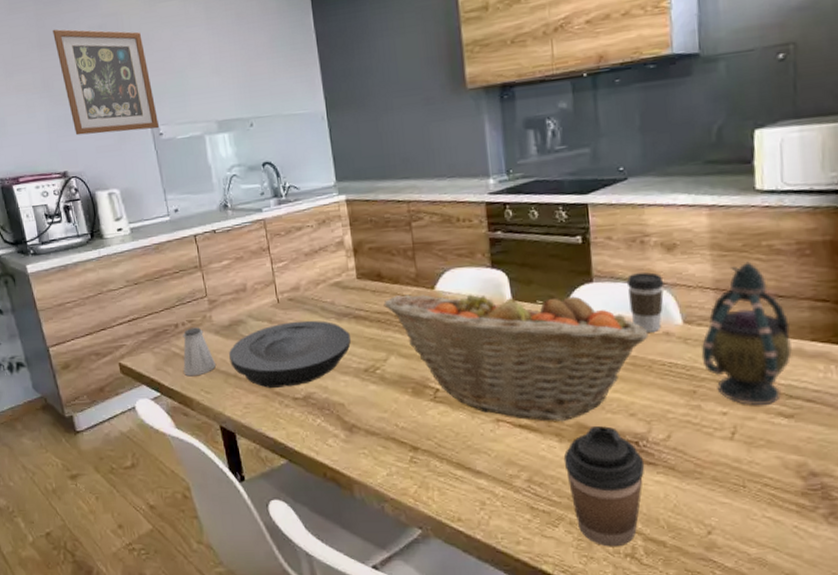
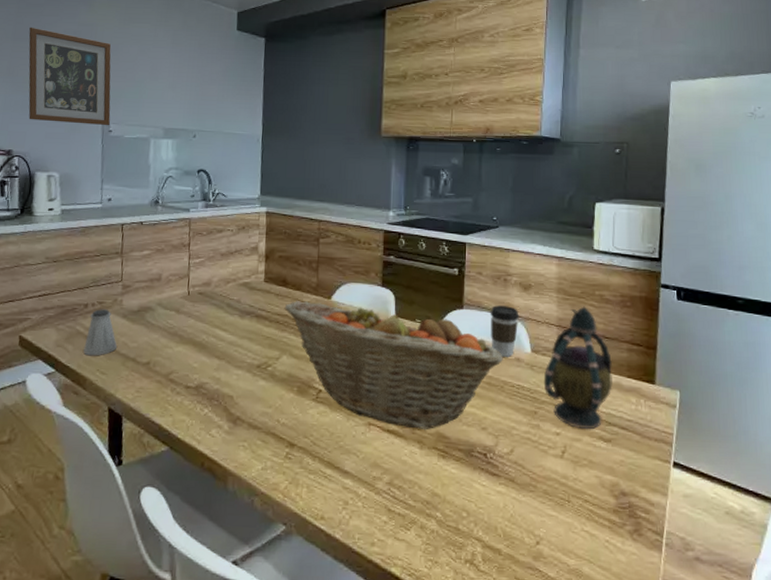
plate: present [229,320,351,389] -> none [131,314,249,376]
coffee cup: present [563,426,645,547] -> none [422,437,490,553]

